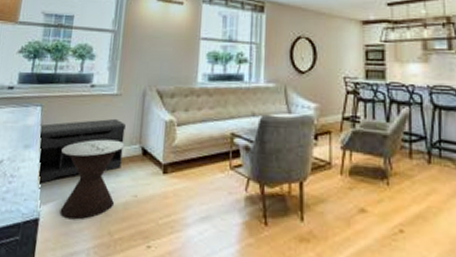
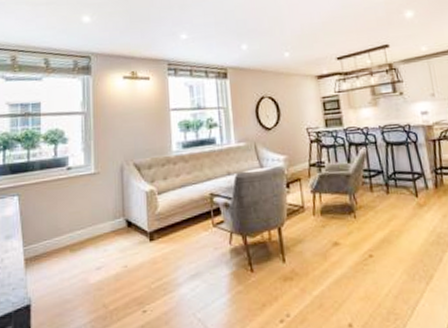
bench: present [37,118,125,184] -> none [18,196,108,272]
side table: present [60,139,125,219] -> none [45,216,109,299]

